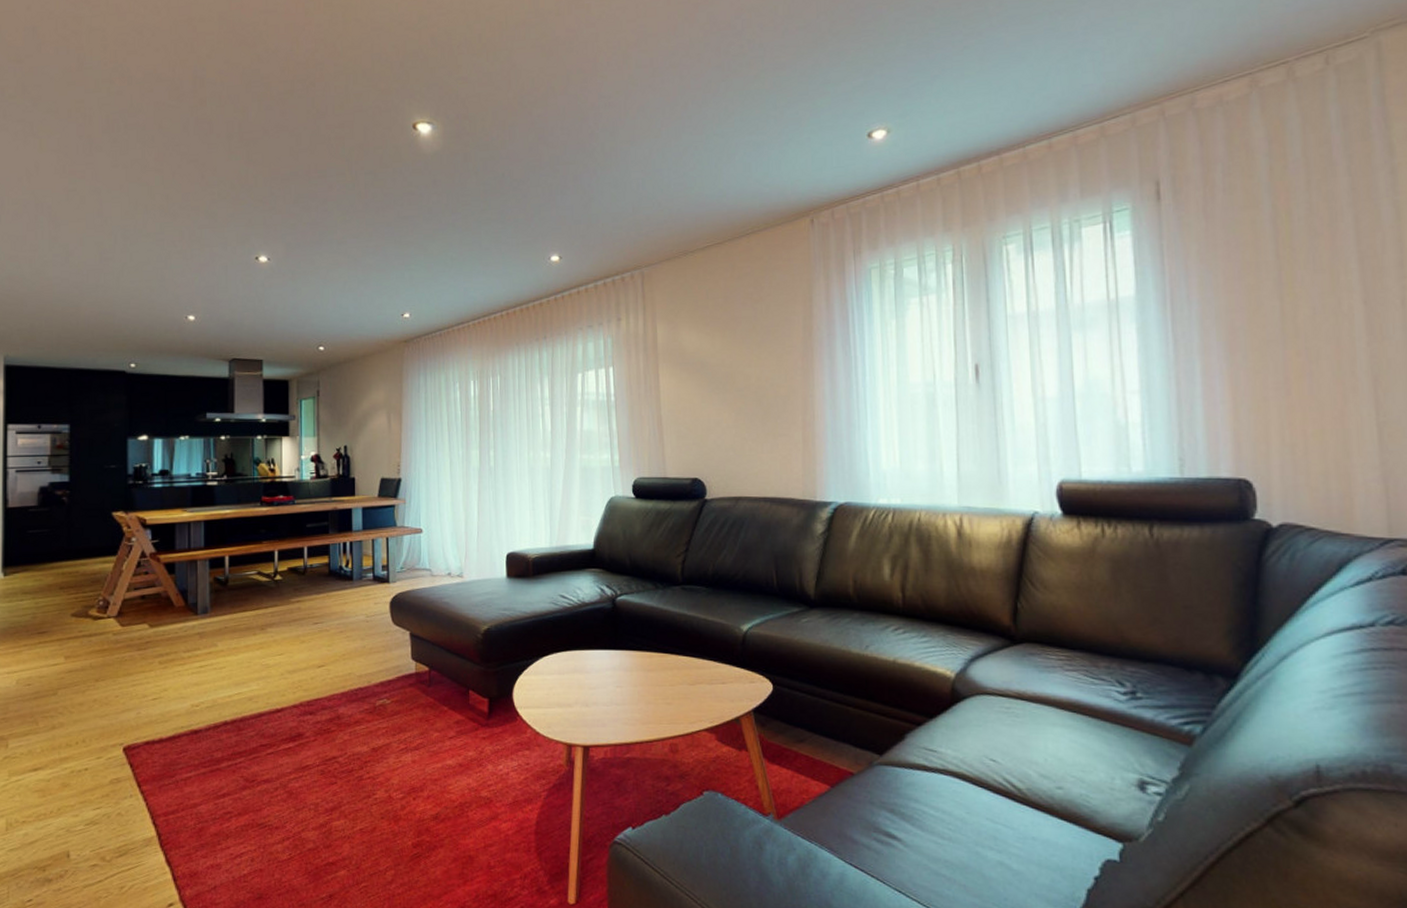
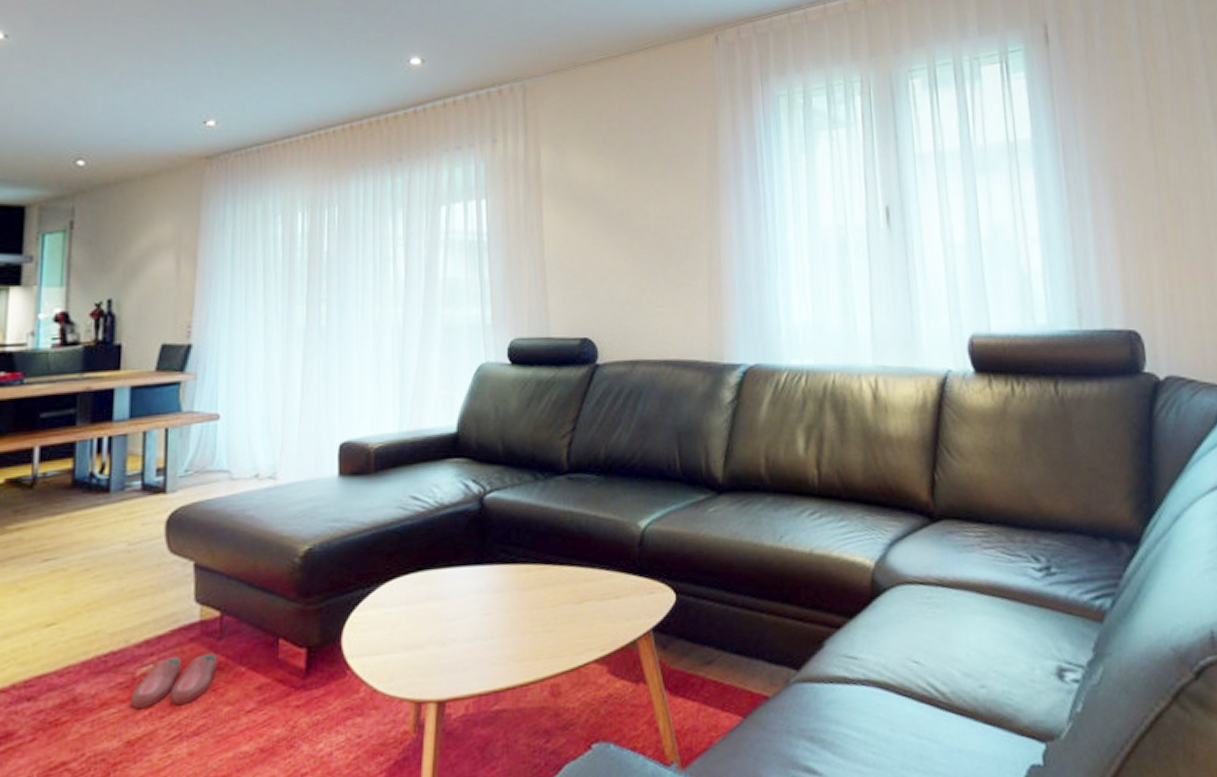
slippers: none [373,695,429,729] -> present [130,653,218,710]

